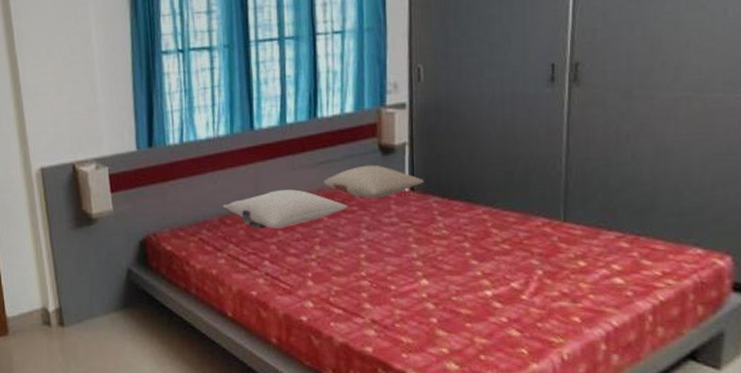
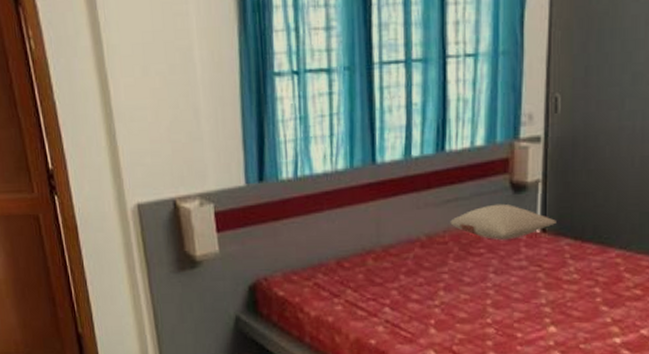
pillow: present [222,189,348,229] -> none [340,230,475,273]

